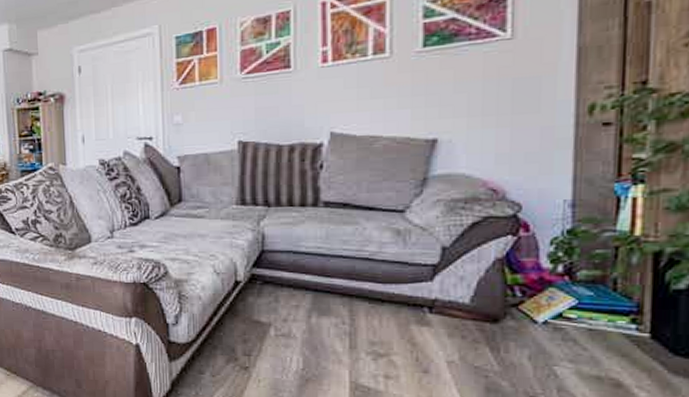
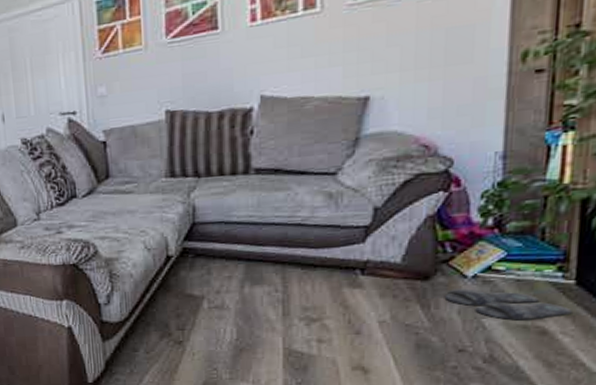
slippers: none [515,334,648,371] -> present [445,288,573,321]

